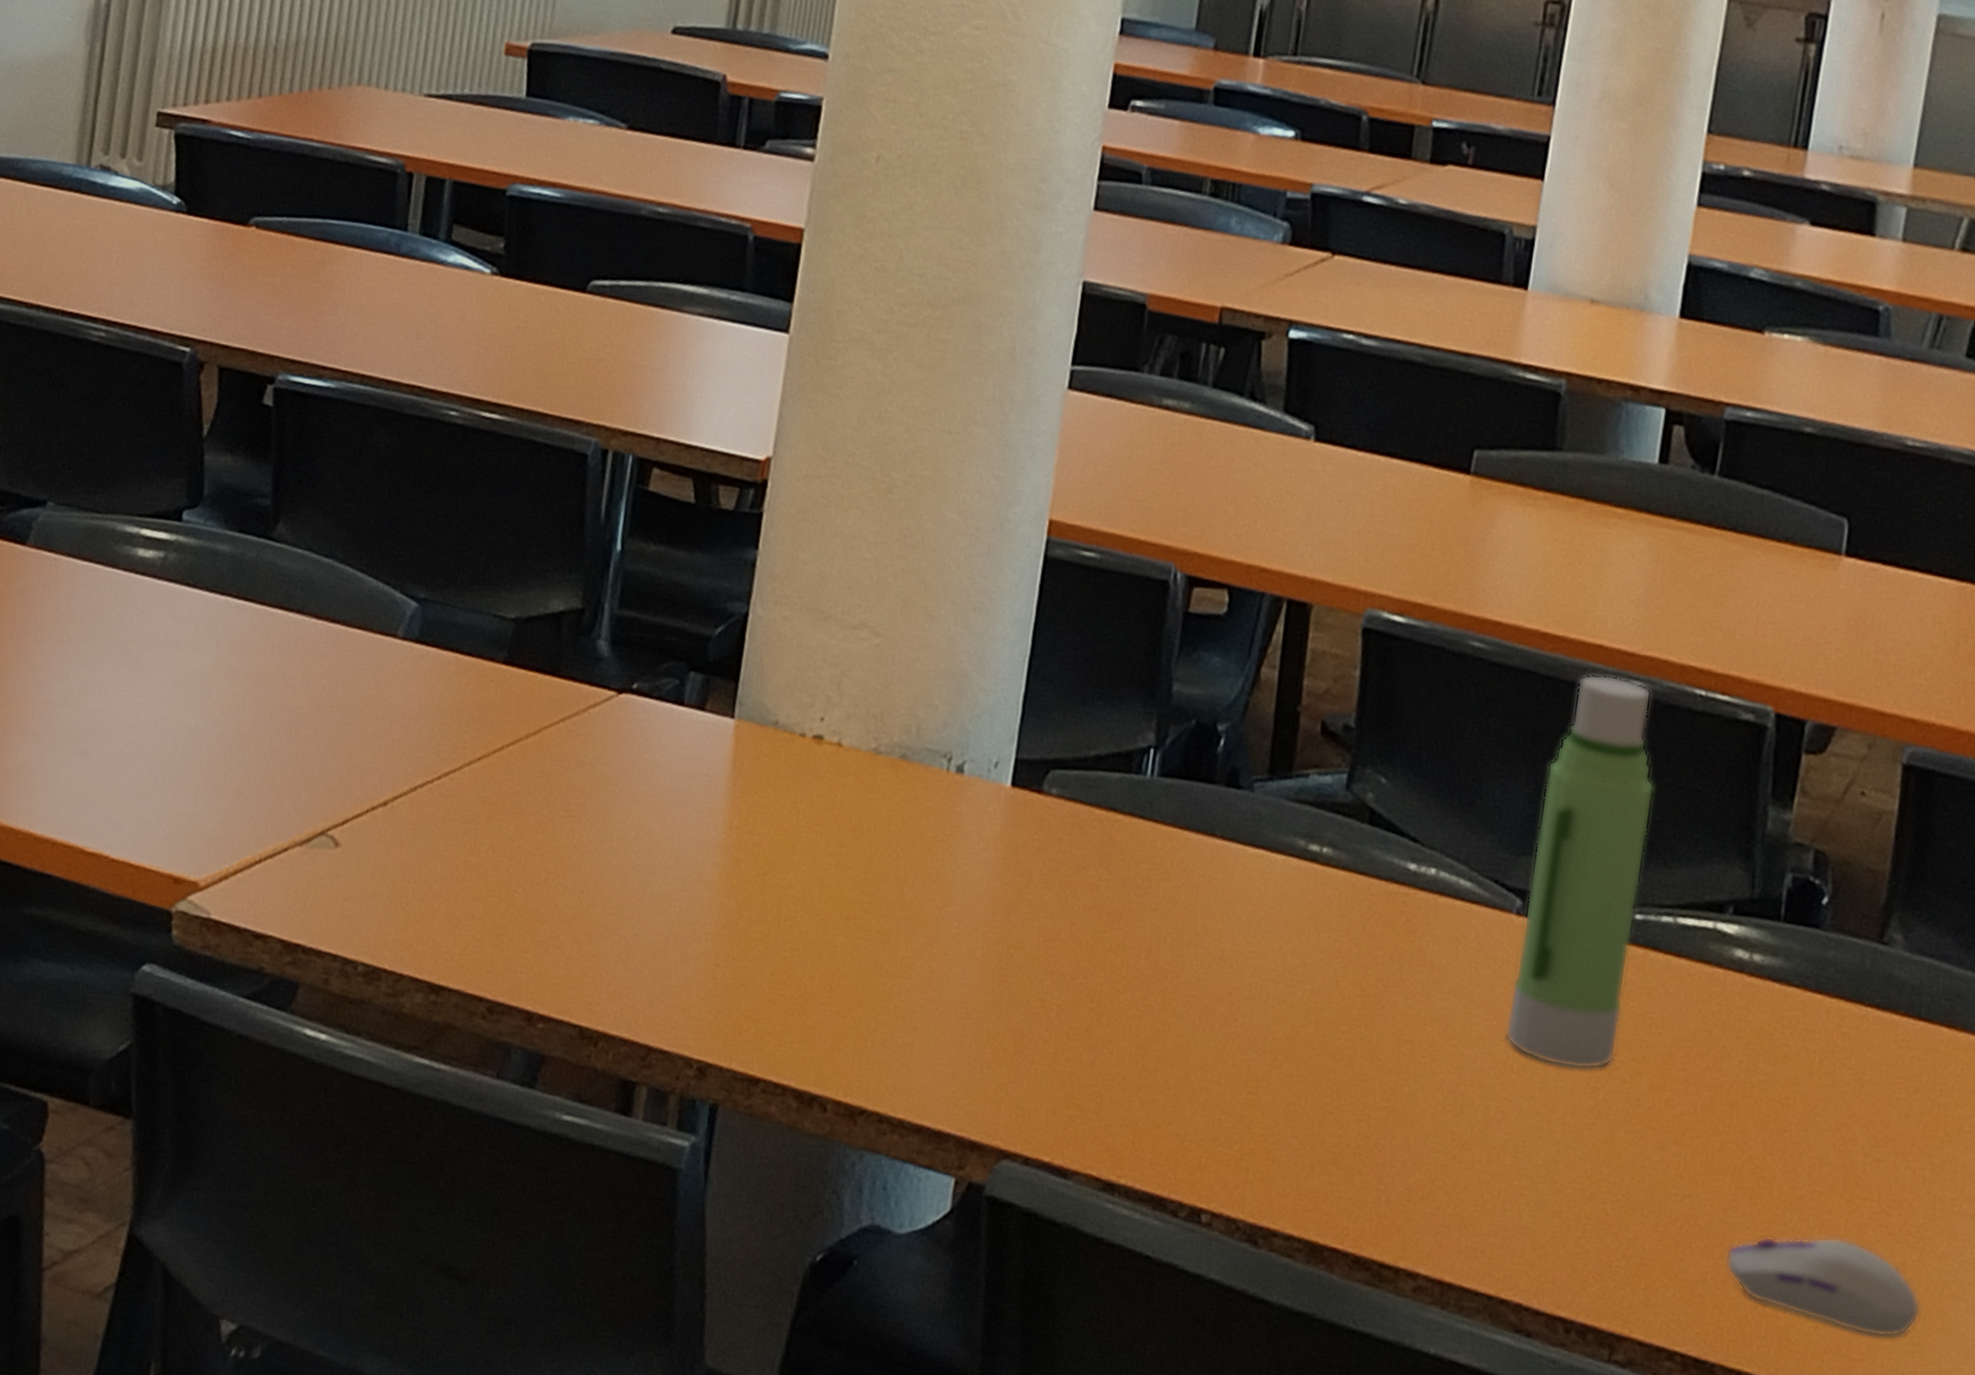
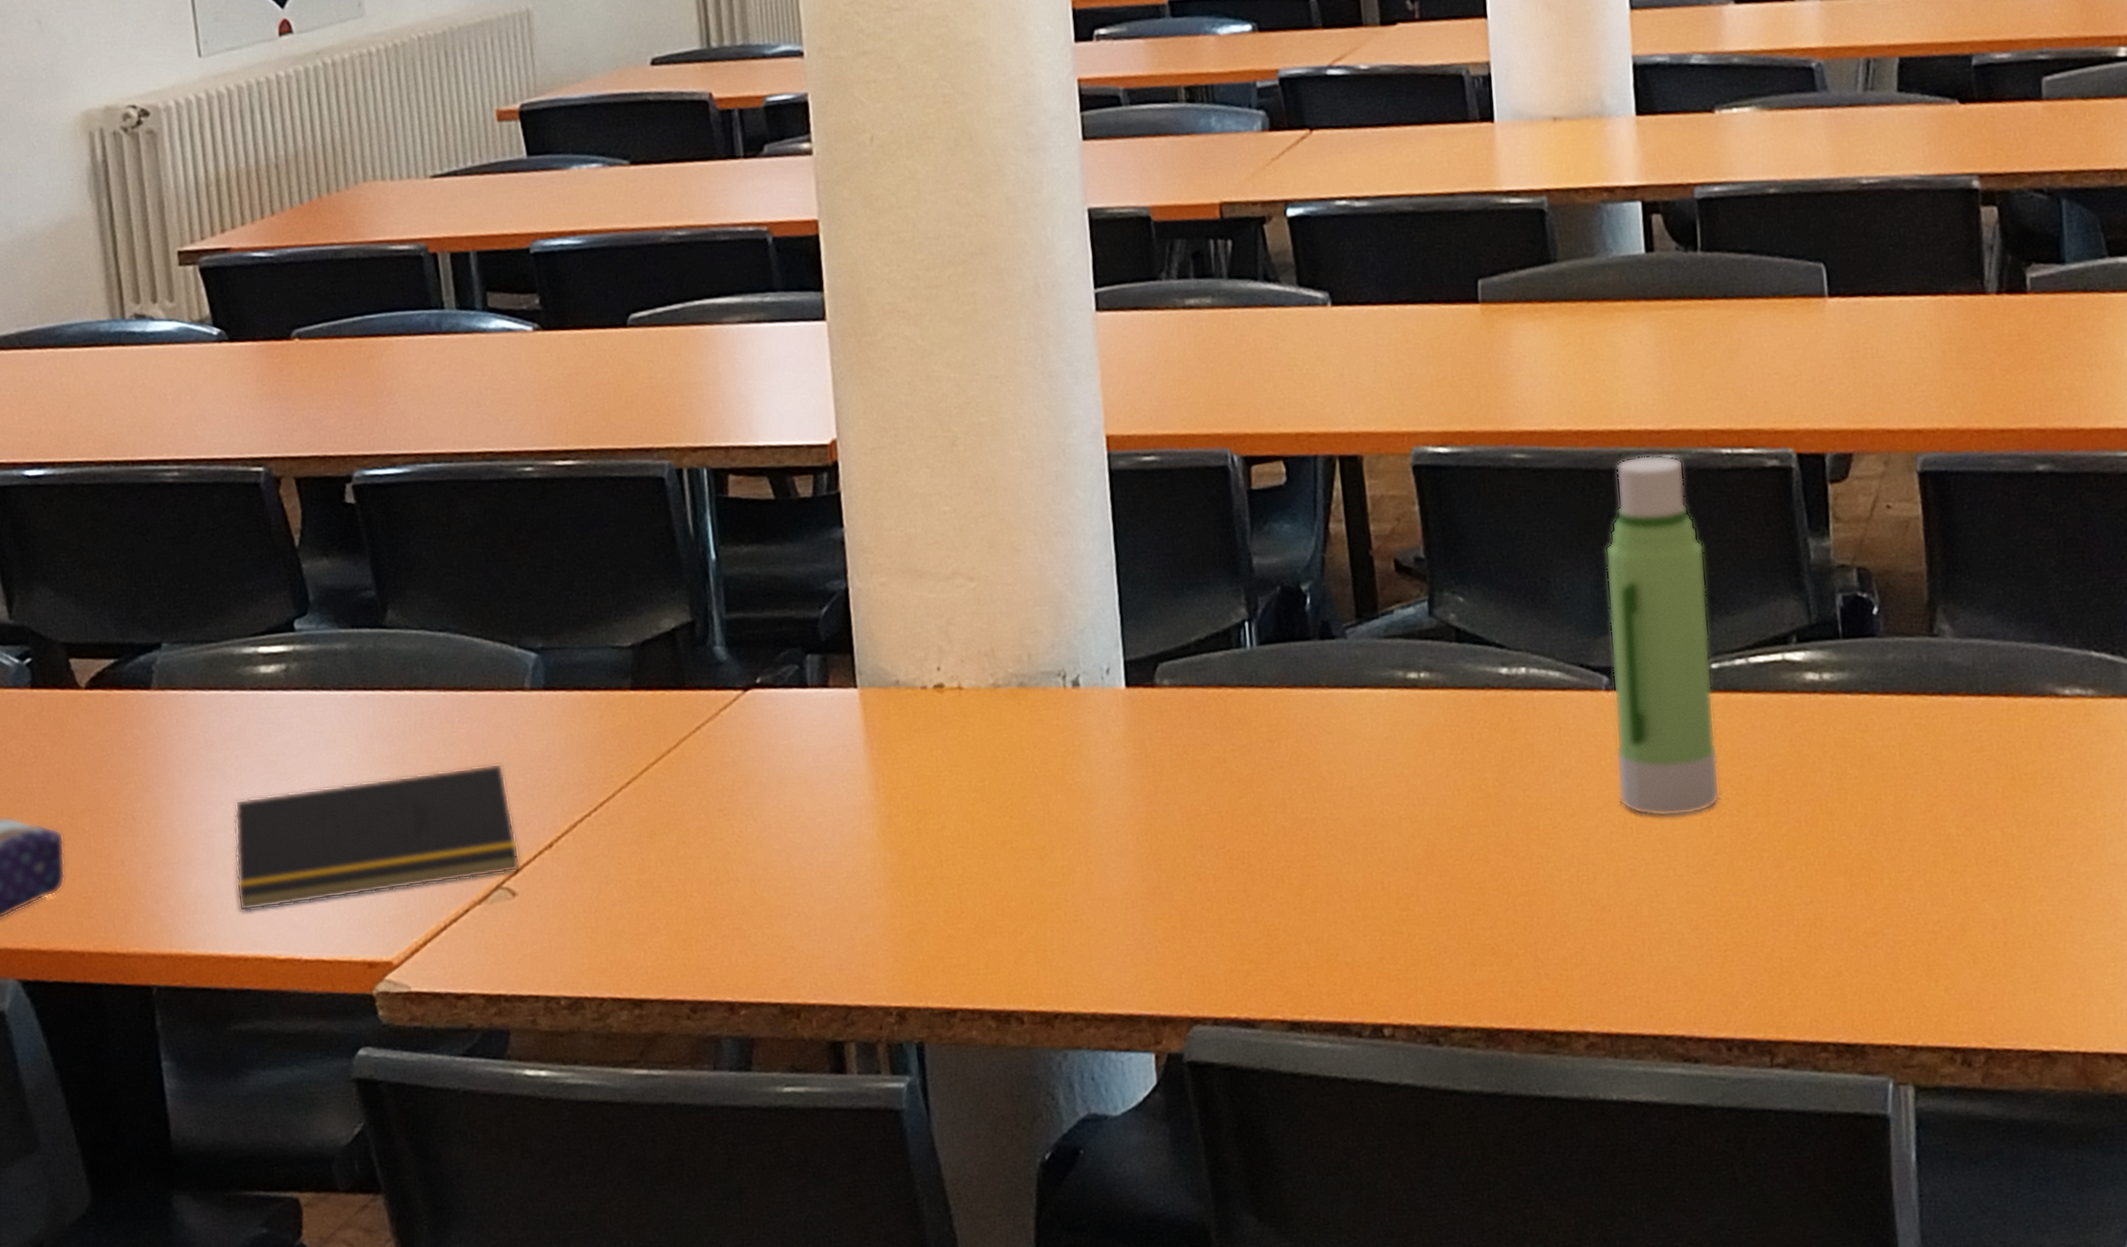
notepad: none [59,678,357,822] -> present [234,763,520,912]
computer mouse: present [1725,1236,1922,1338] -> none [1854,905,2034,986]

